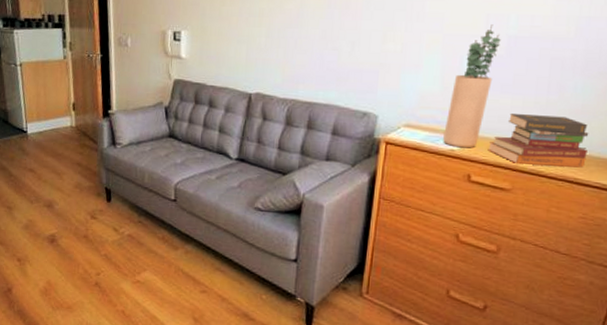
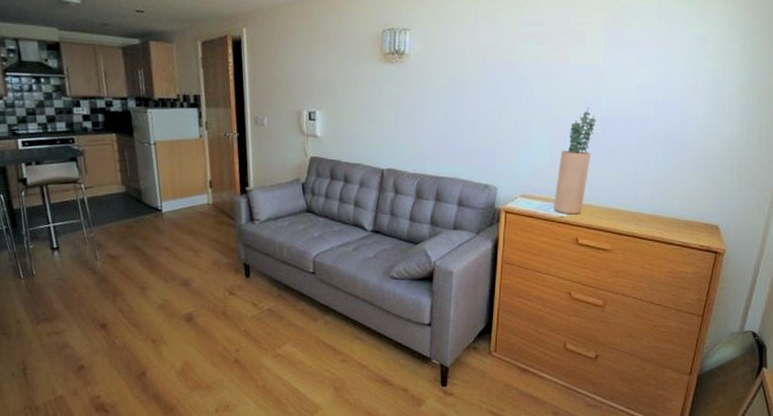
books: present [487,114,589,168] -> none [591,184,670,229]

